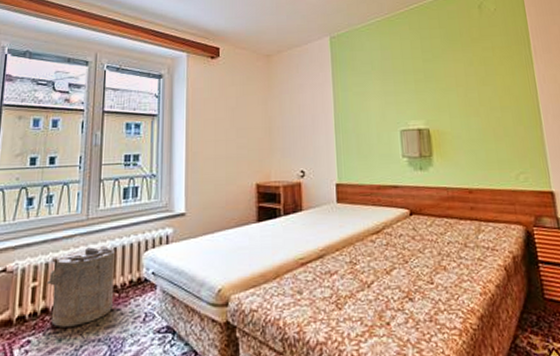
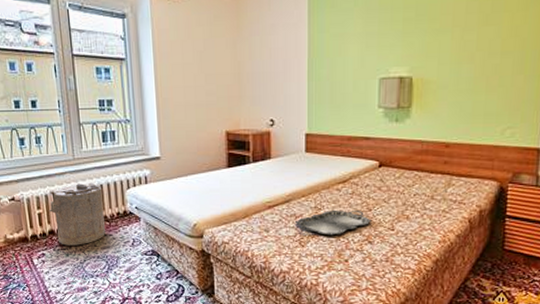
serving tray: none [329,263,411,294] -> present [294,209,373,236]

